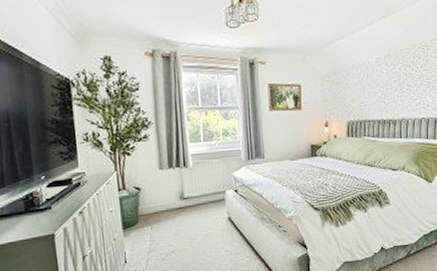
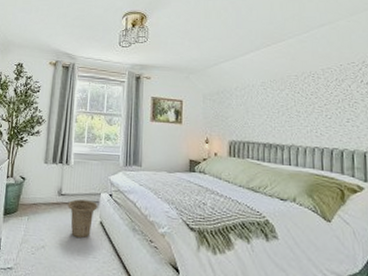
basket: none [192,199,224,237] -> present [68,199,98,239]

